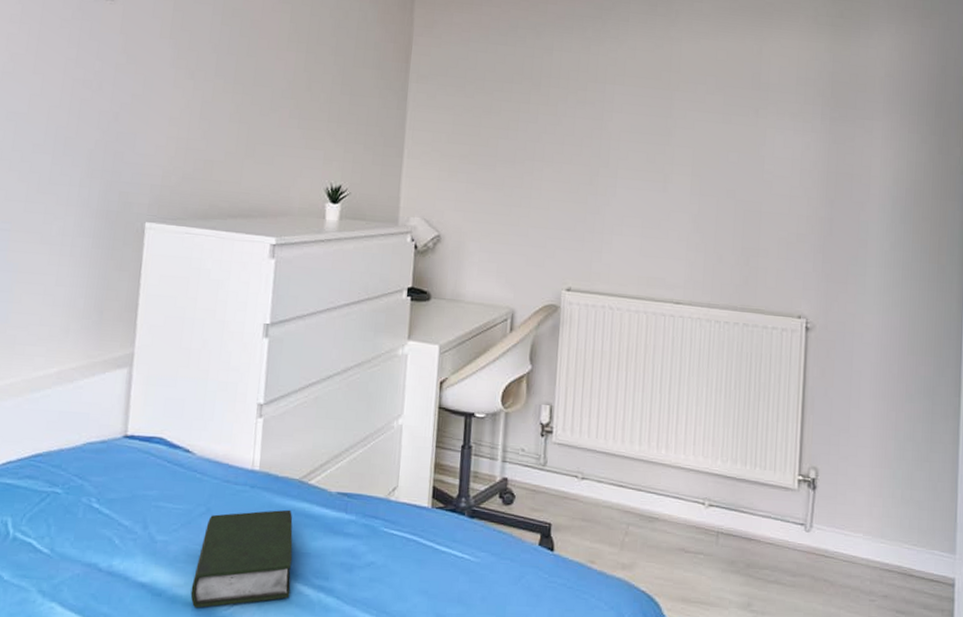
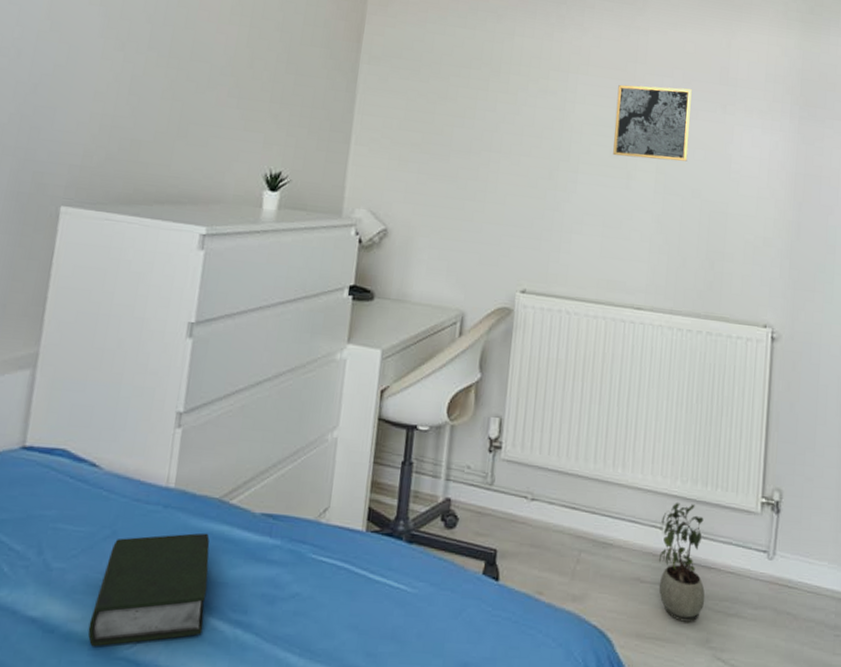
wall art: none [650,93,725,164] -> present [613,84,692,162]
potted plant: none [701,479,746,588] -> present [658,502,706,622]

